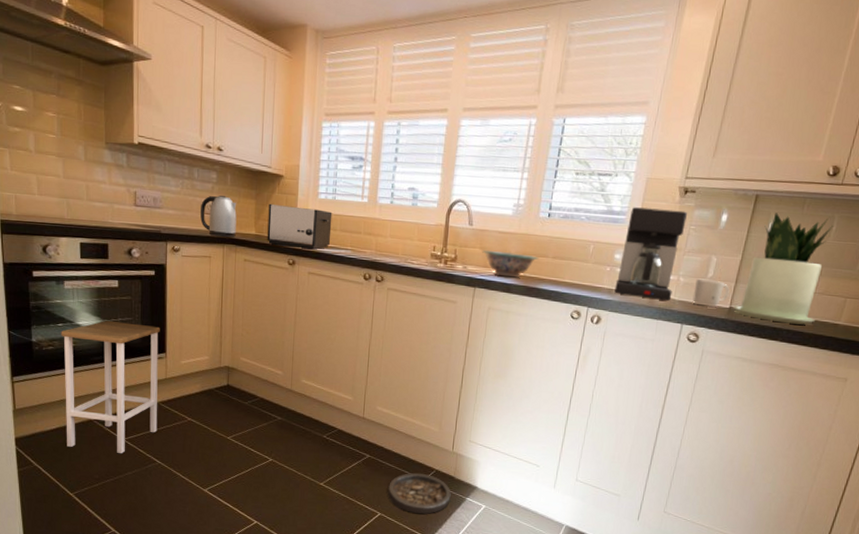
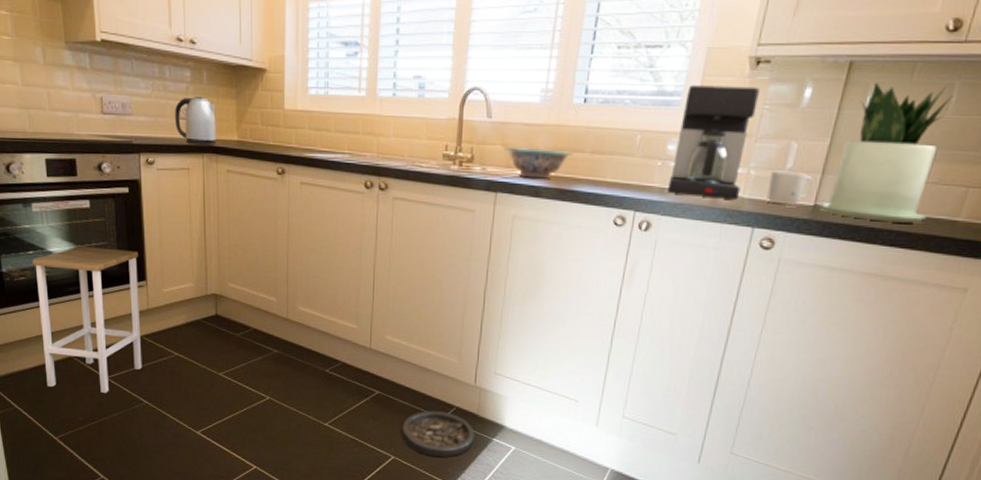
toaster: present [267,203,332,249] -> none [251,103,325,155]

